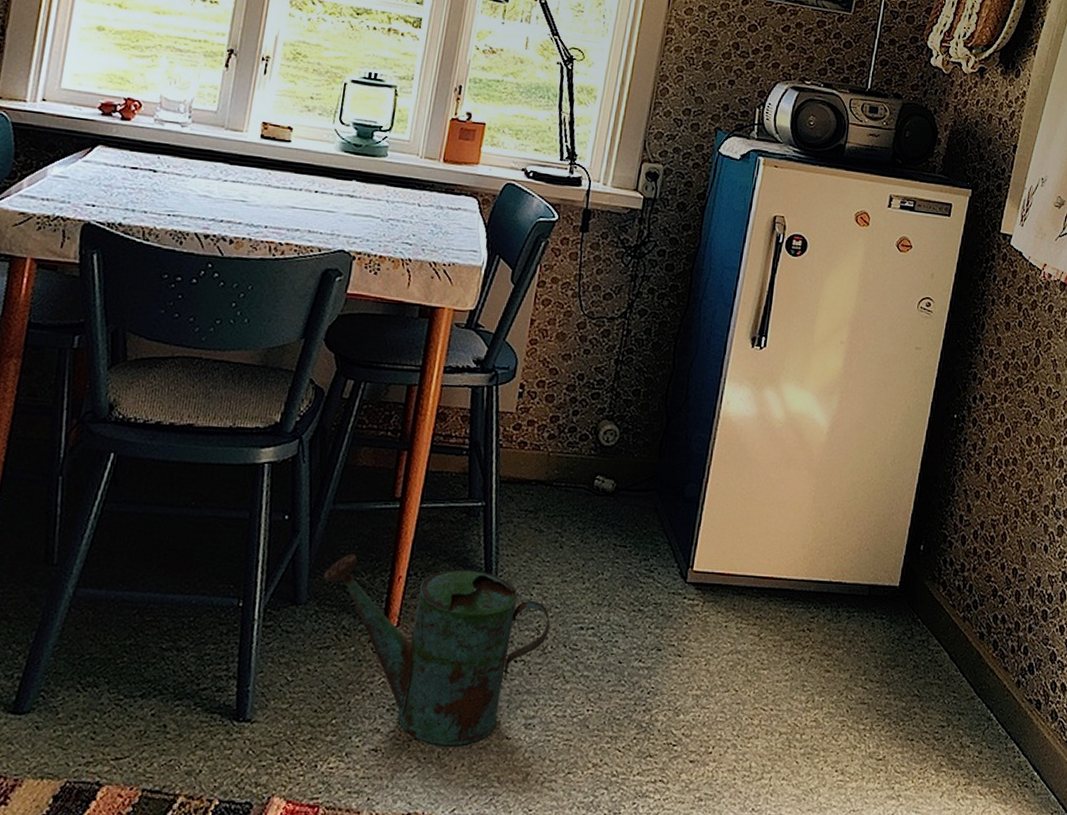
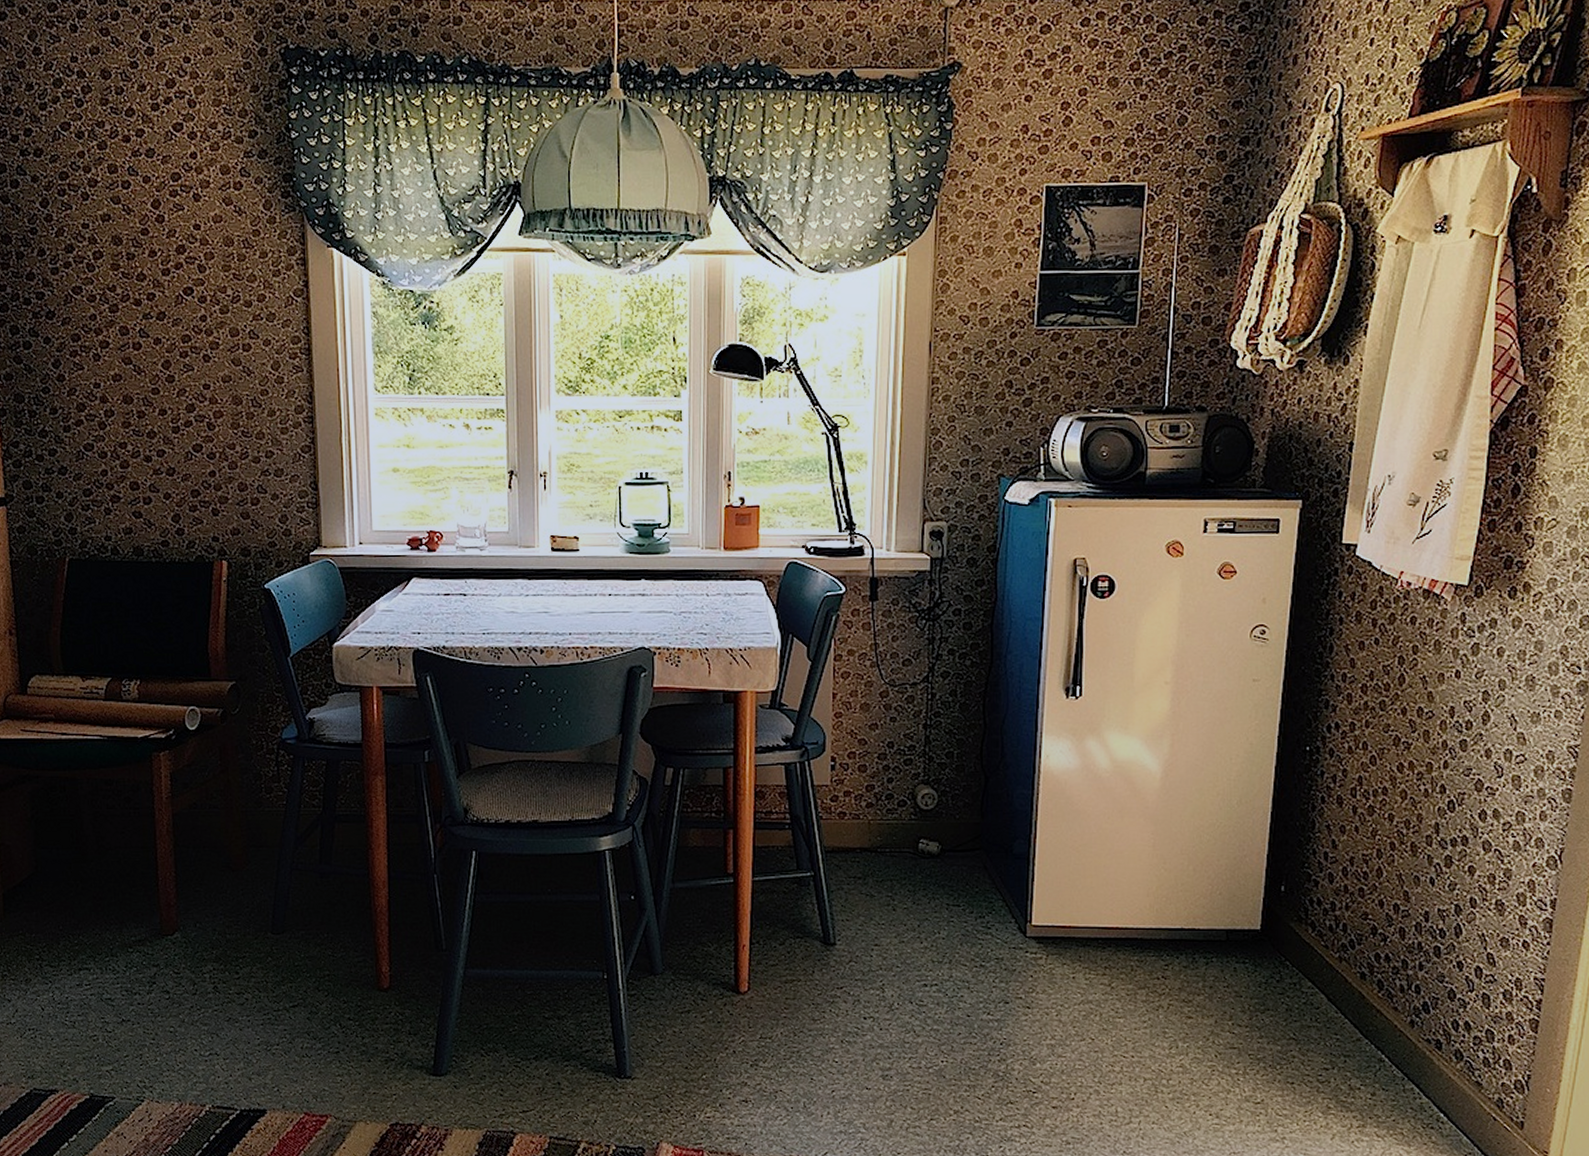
watering can: present [324,553,550,747] -> none [675,927,893,1097]

